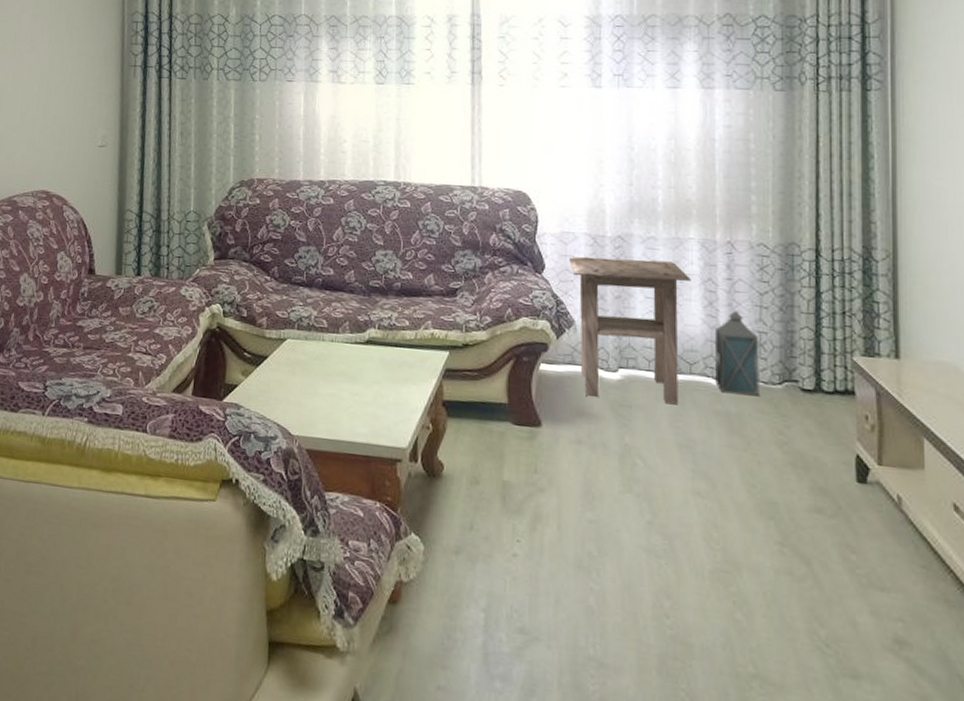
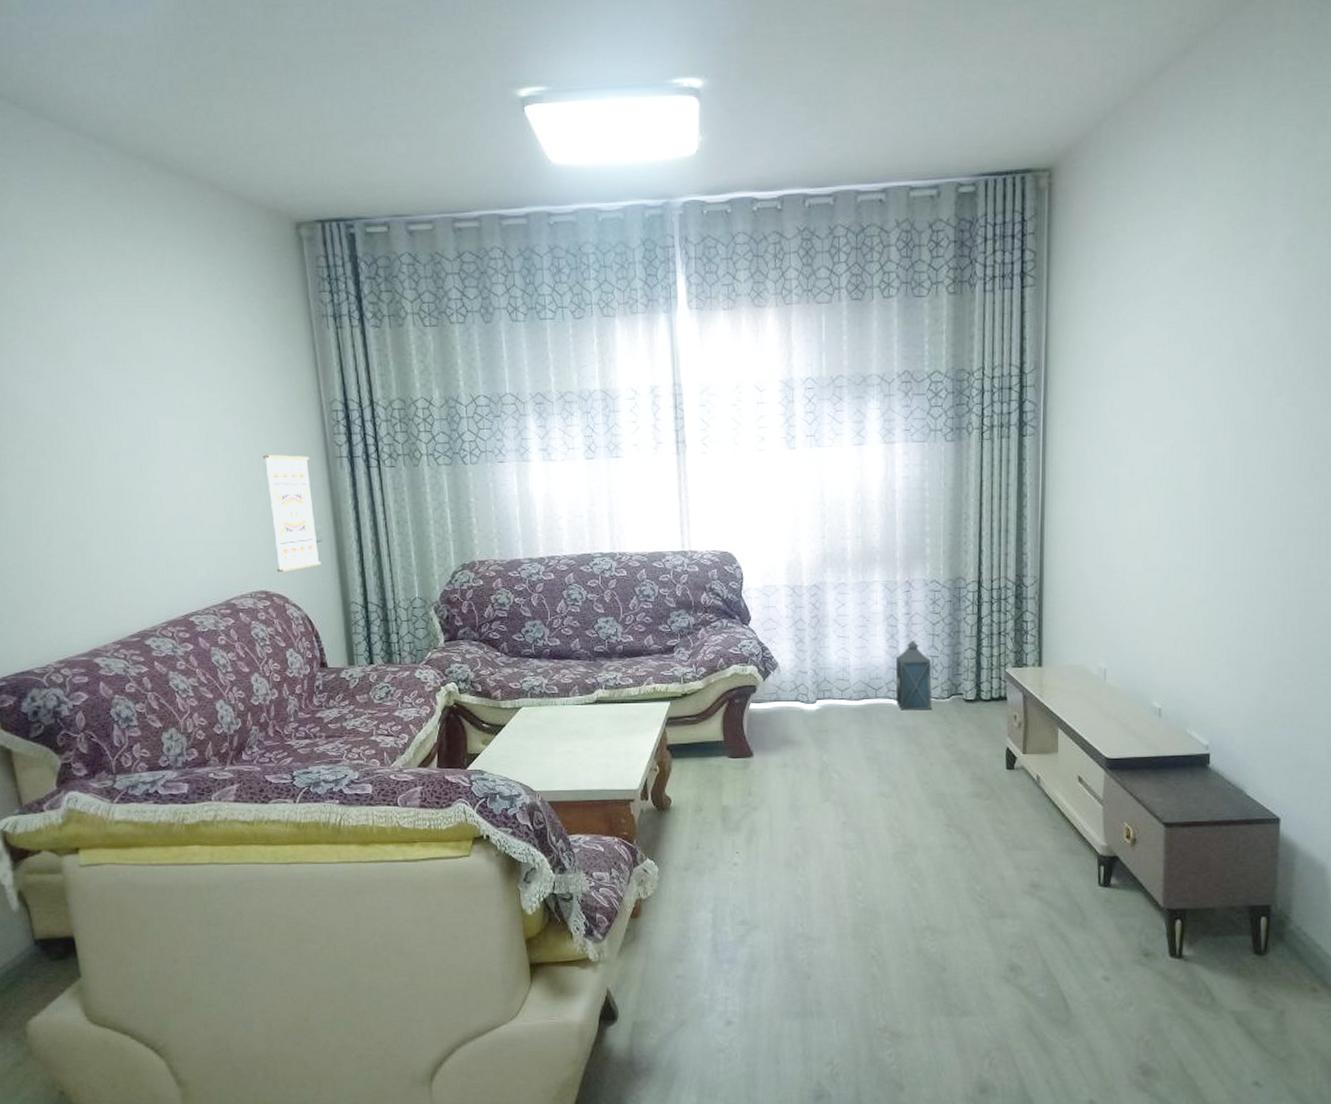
wall art: none [60,60,105,174] -> present [262,455,321,573]
side table: present [569,256,691,404] -> none [772,603,876,727]

